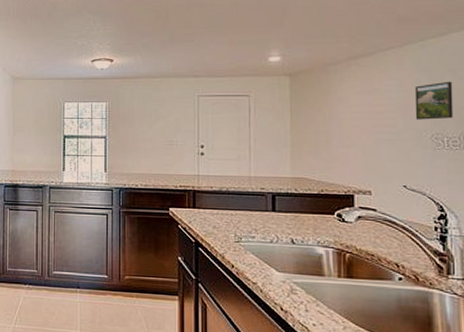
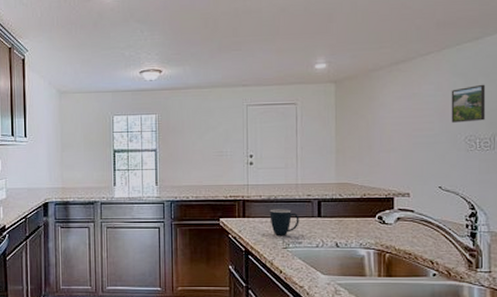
mug: none [221,201,253,228] -> present [270,209,300,235]

